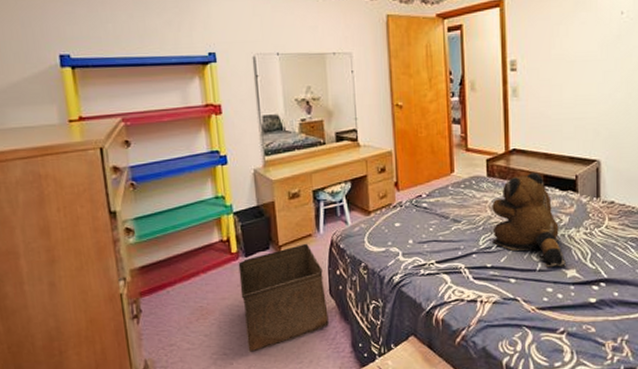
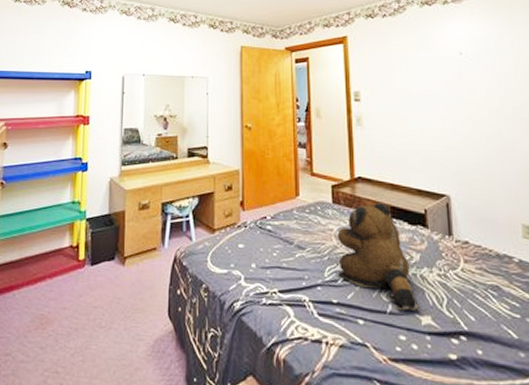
storage bin: present [238,243,329,352] -> none [80,257,165,373]

